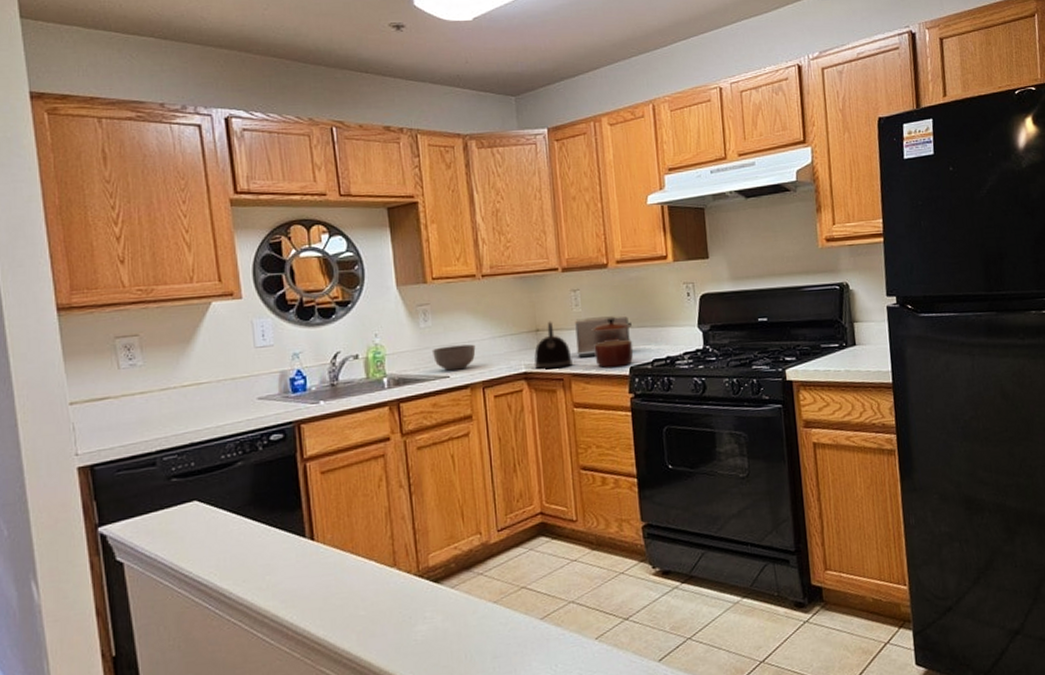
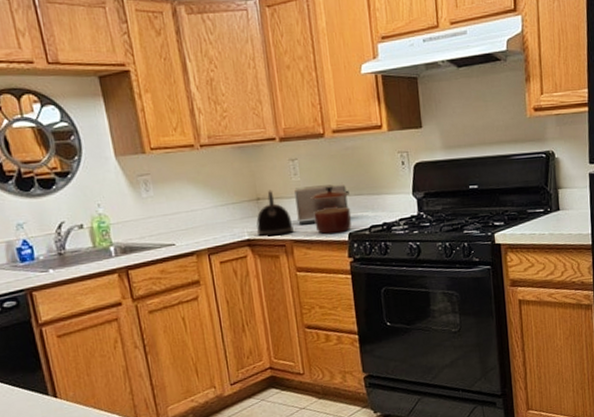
bowl: present [431,344,476,371] -> none [155,213,199,239]

